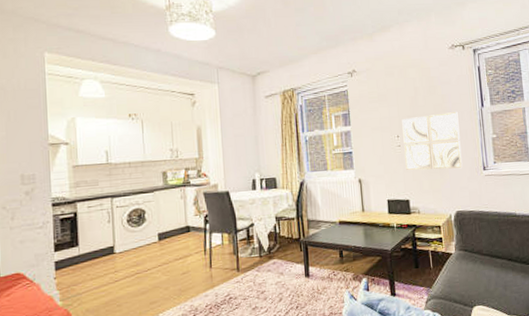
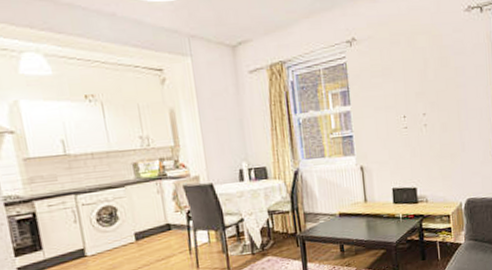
wall art: present [402,112,463,170] -> none [409,87,476,155]

